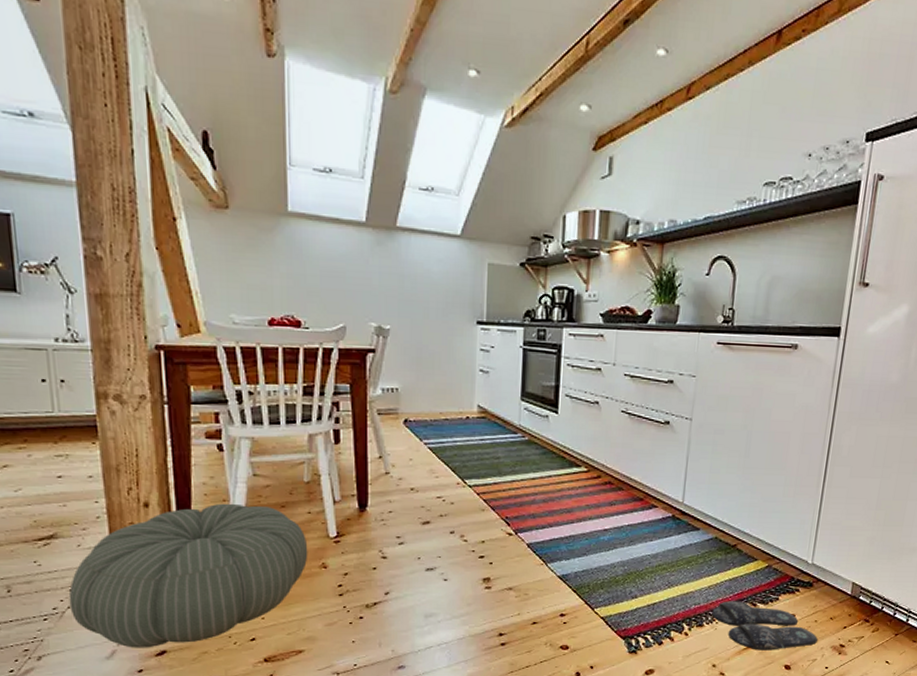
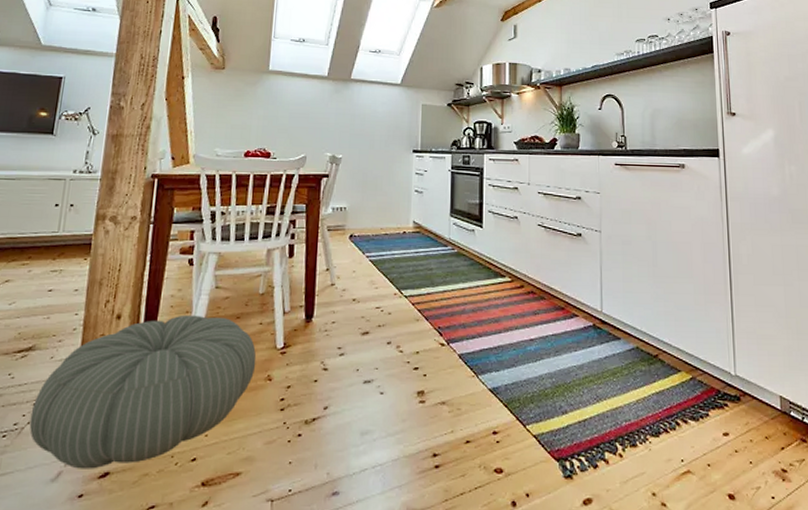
slippers: present [712,601,818,650] -> none [644,417,757,476]

